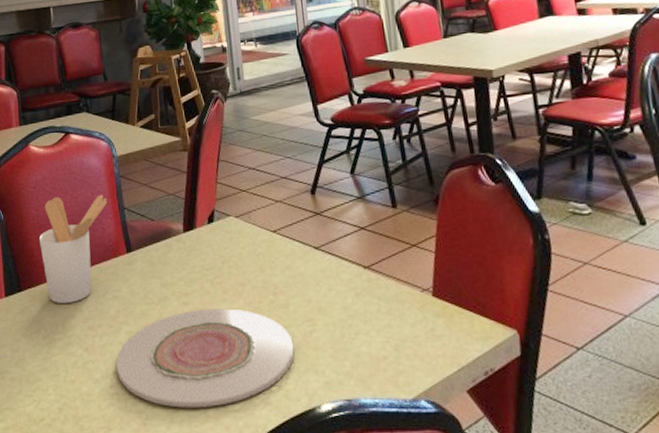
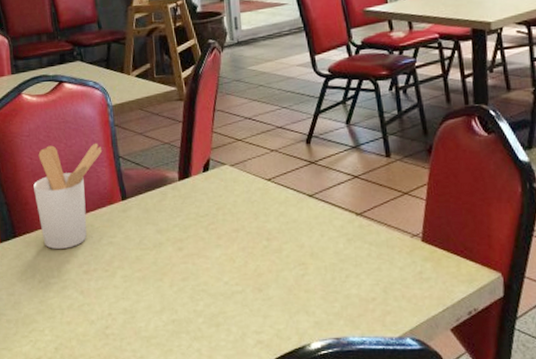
plate: present [115,308,295,408] -> none [111,253,286,347]

